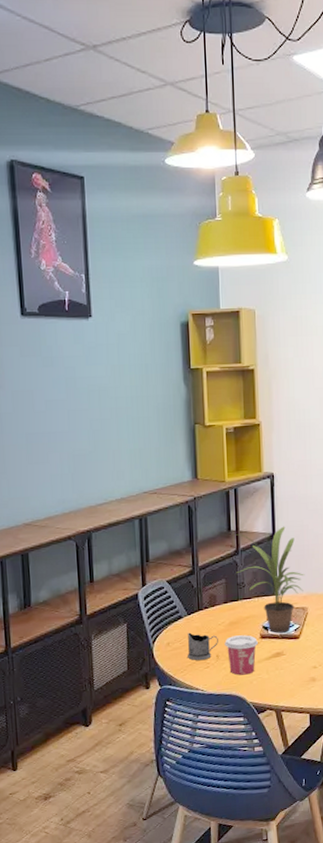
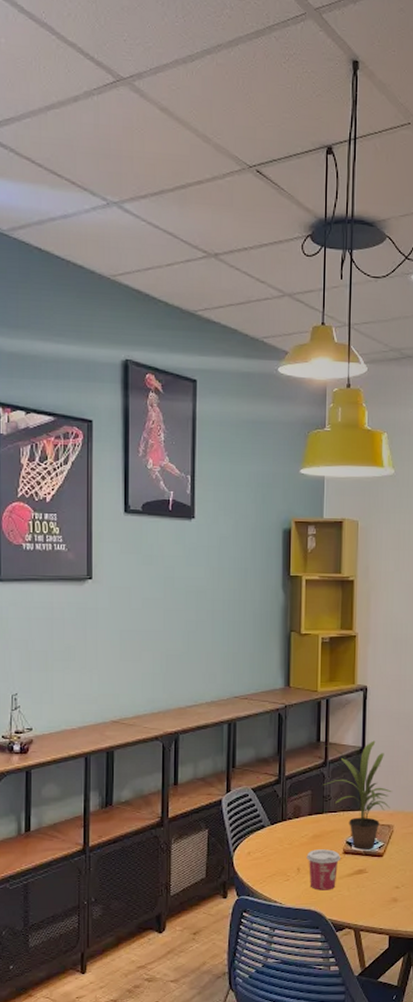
tea glass holder: present [188,632,218,661] -> none [268,843,300,873]

